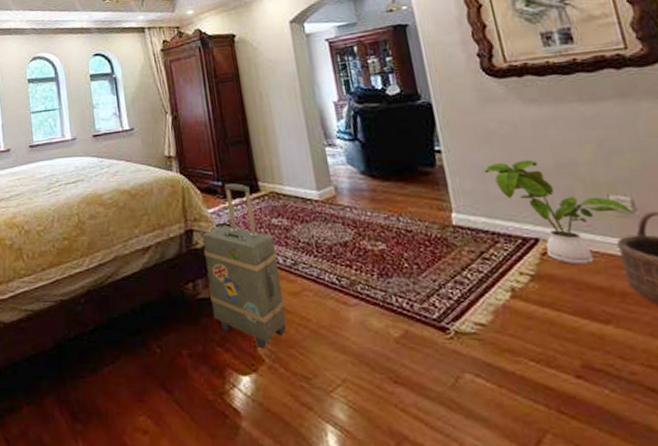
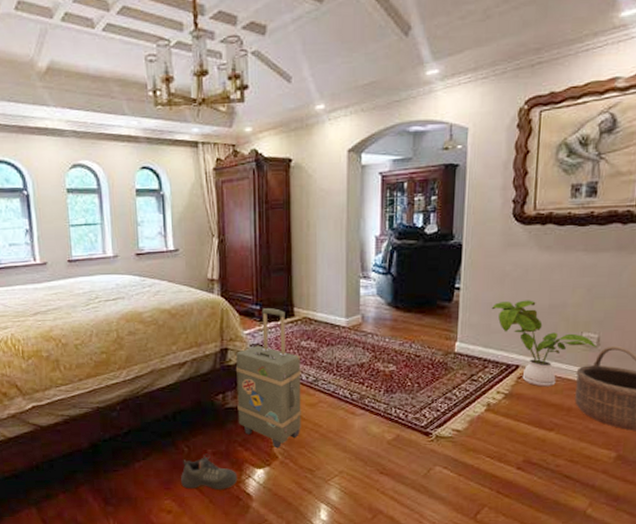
shoe: none [155,355,221,403] -> present [181,453,238,489]

